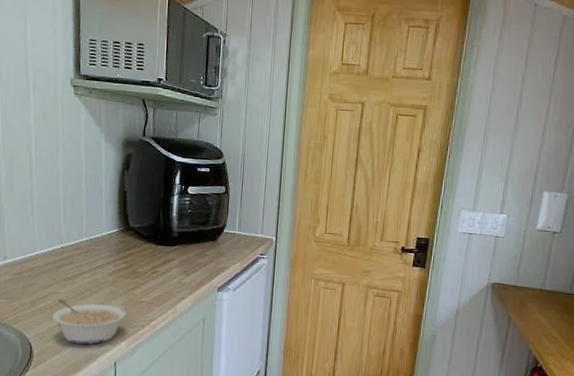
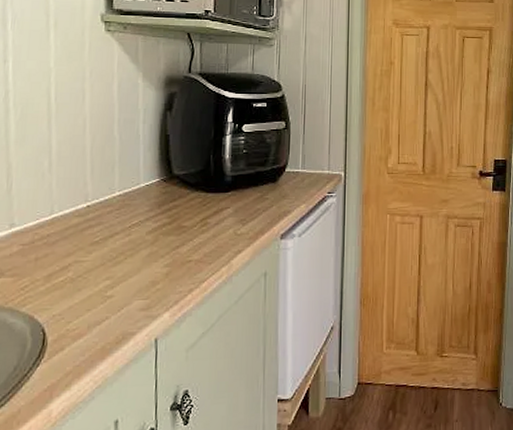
legume: present [52,299,126,344] -> none [73,268,170,322]

